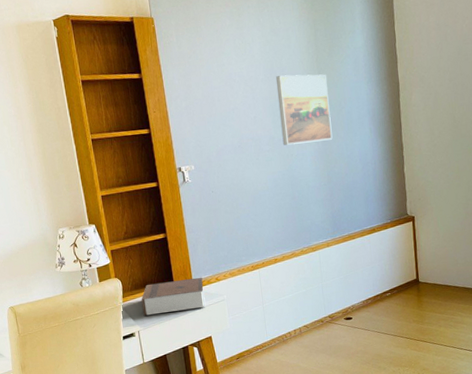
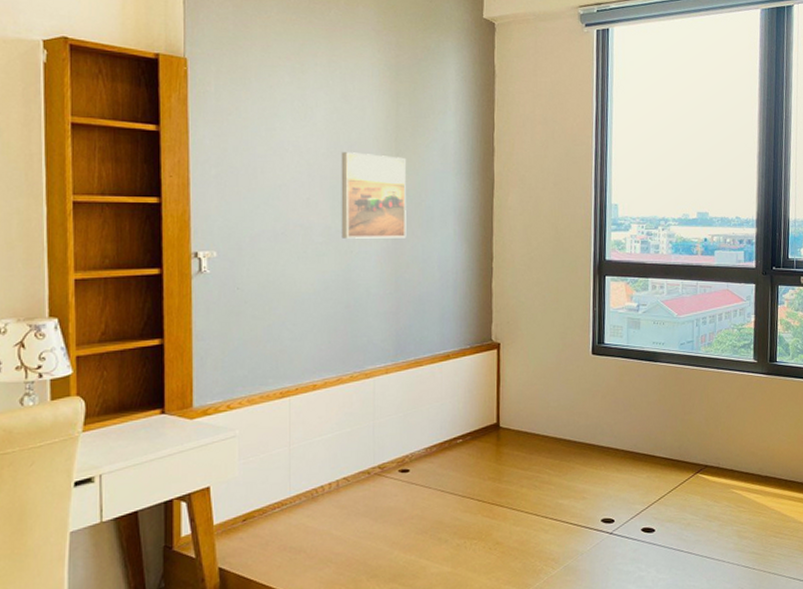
book: present [141,277,206,316] -> none [111,402,208,453]

